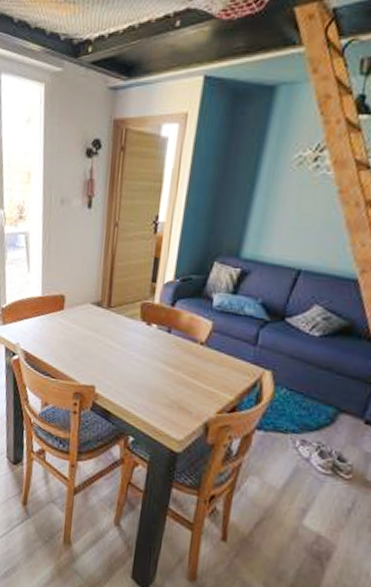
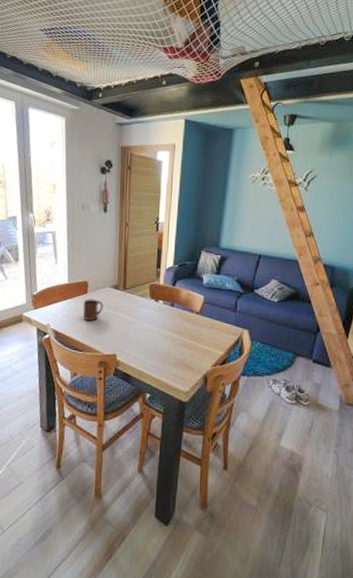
cup: none [57,316,82,344] -> present [83,299,103,321]

